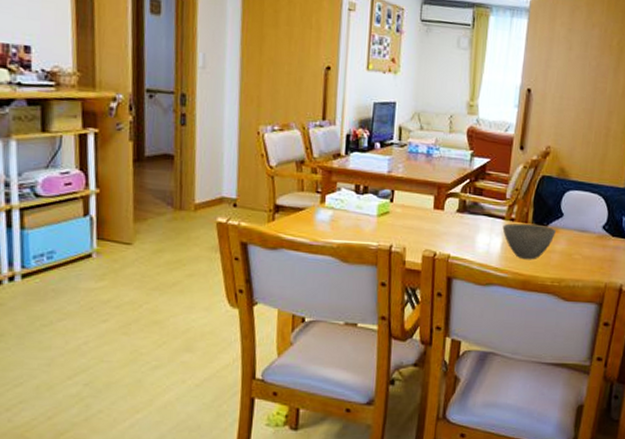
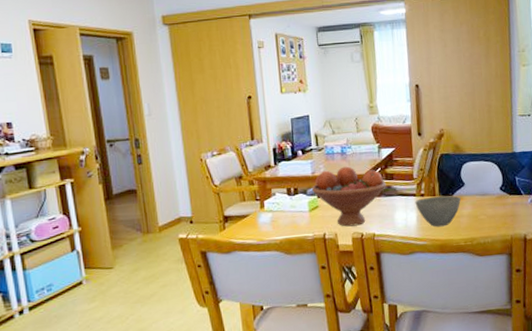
fruit bowl: none [384,170,474,243] -> present [311,166,387,227]

